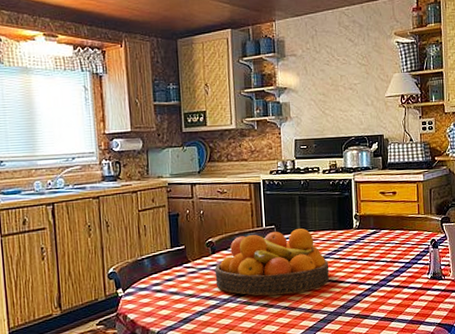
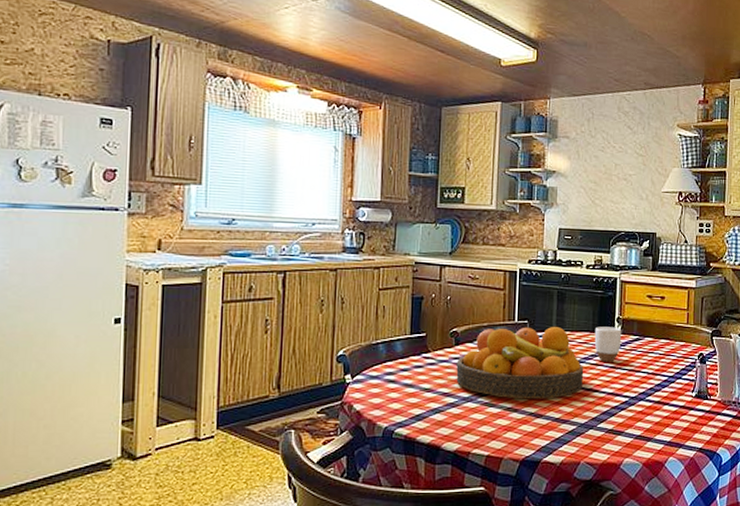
mug: none [335,223,361,256] -> present [594,326,622,362]

